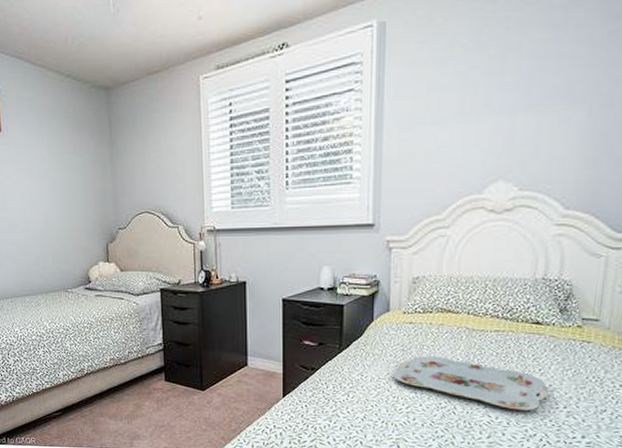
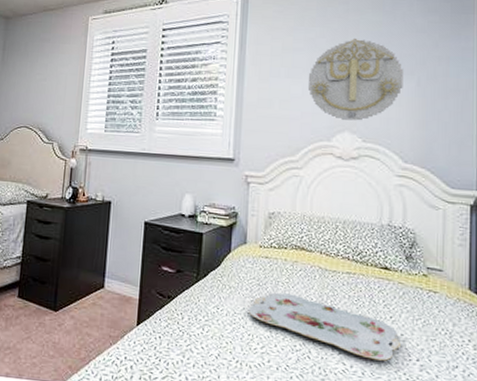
wall decoration: none [456,64,573,167] -> present [307,37,404,121]

